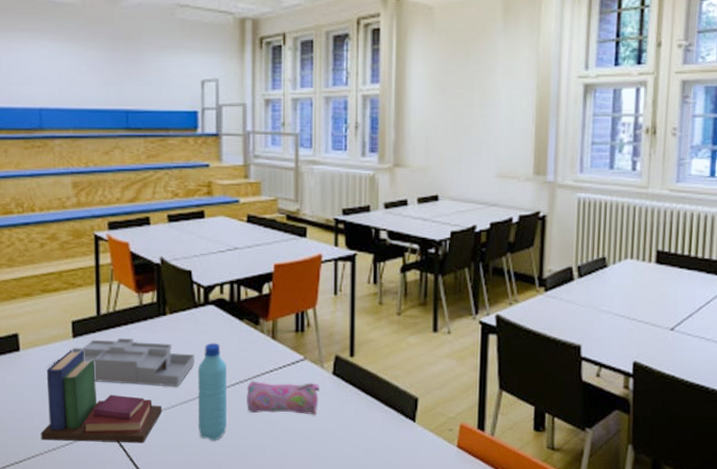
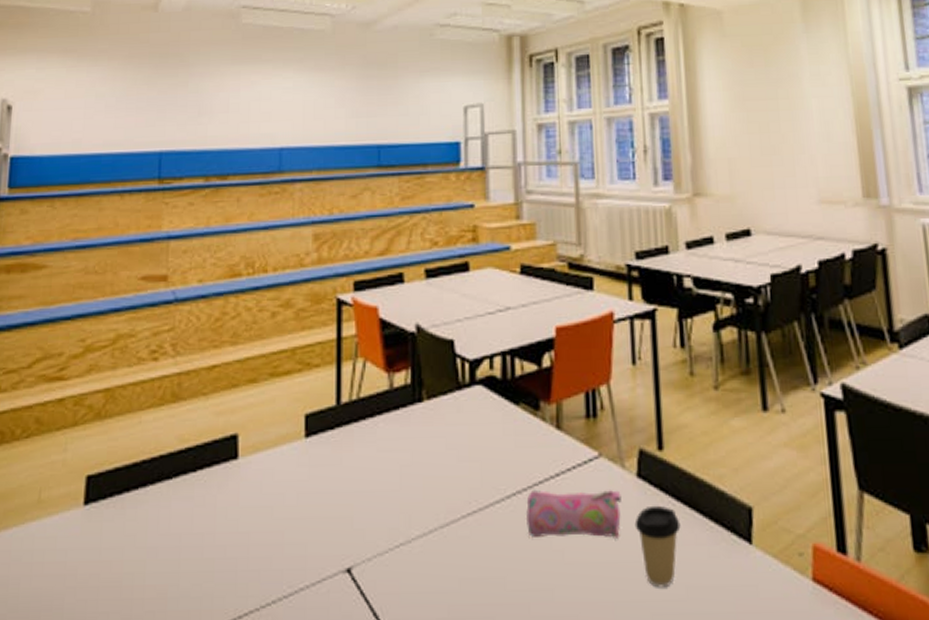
book: present [40,349,163,443] -> none [257,453,417,590]
desk organizer: present [47,339,195,387] -> none [271,436,459,503]
water bottle: present [197,343,227,441] -> none [462,437,501,582]
coffee cup: none [328,394,363,449] -> present [634,505,681,588]

